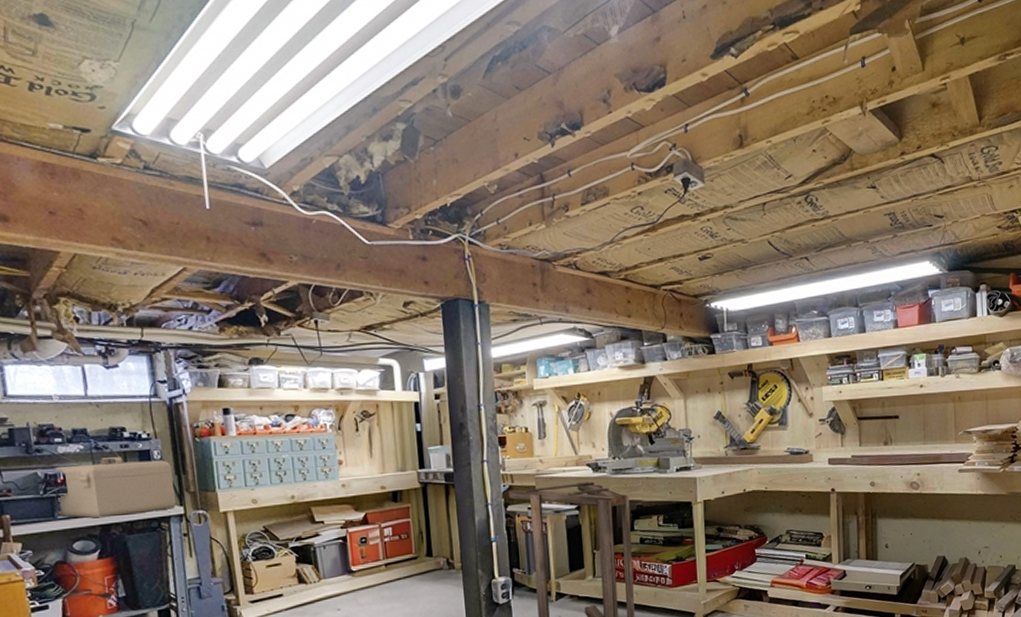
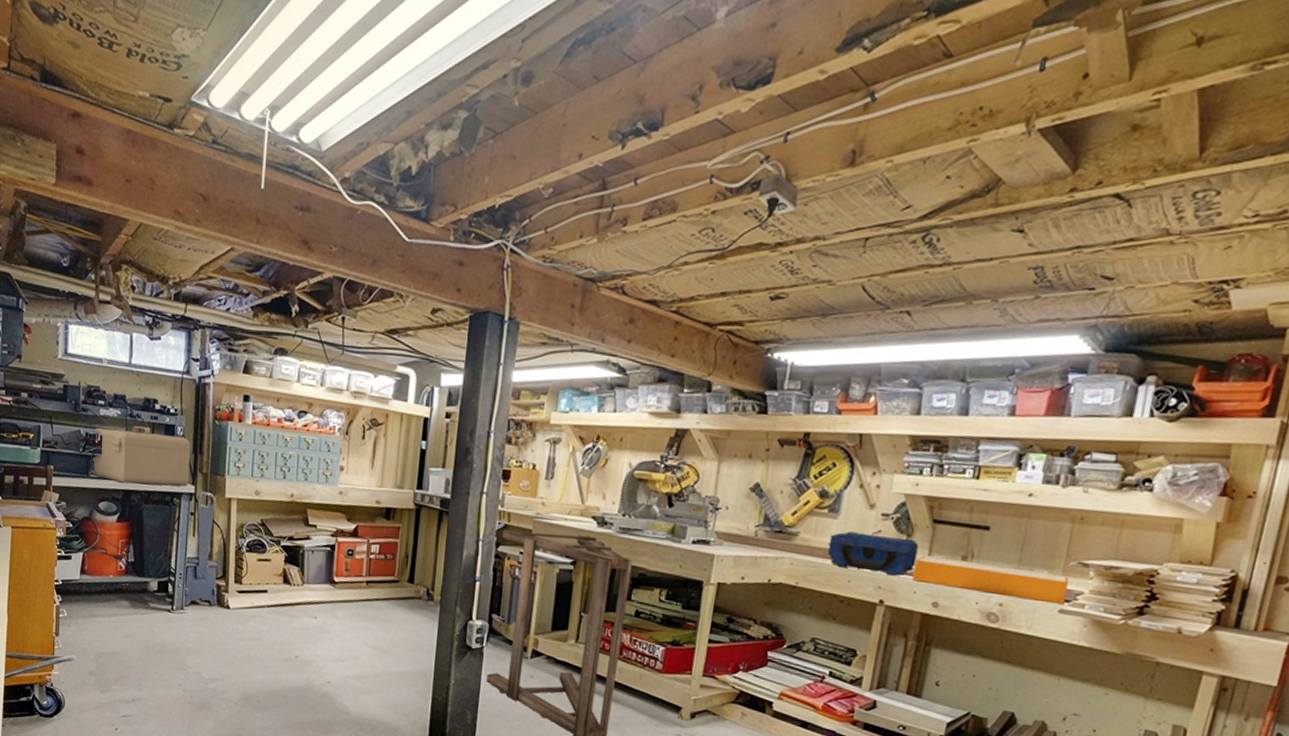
toolbox: none [784,435,852,469] -> present [827,531,919,576]
storage bin: none [852,441,961,469] -> present [912,555,1069,605]

